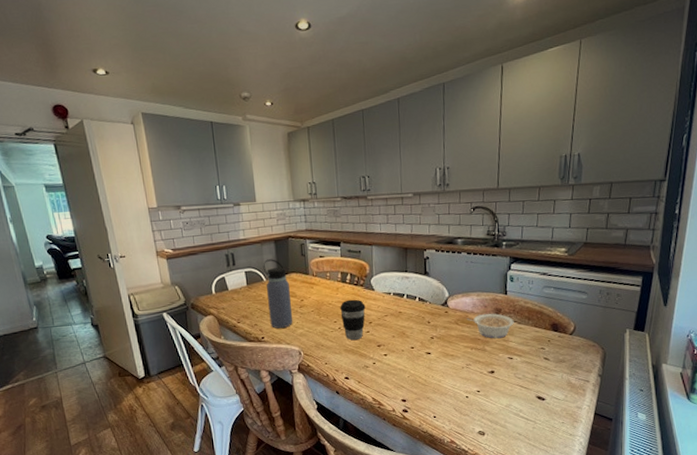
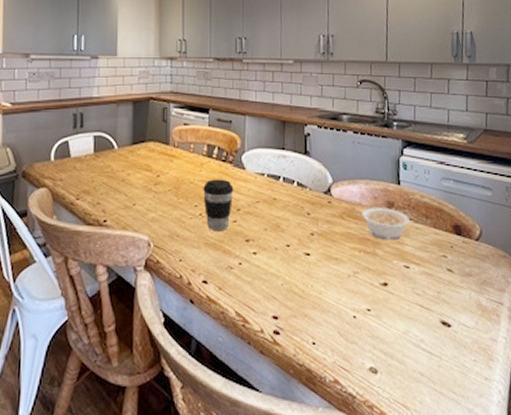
water bottle: present [263,259,293,328] -> none [116,123,146,210]

